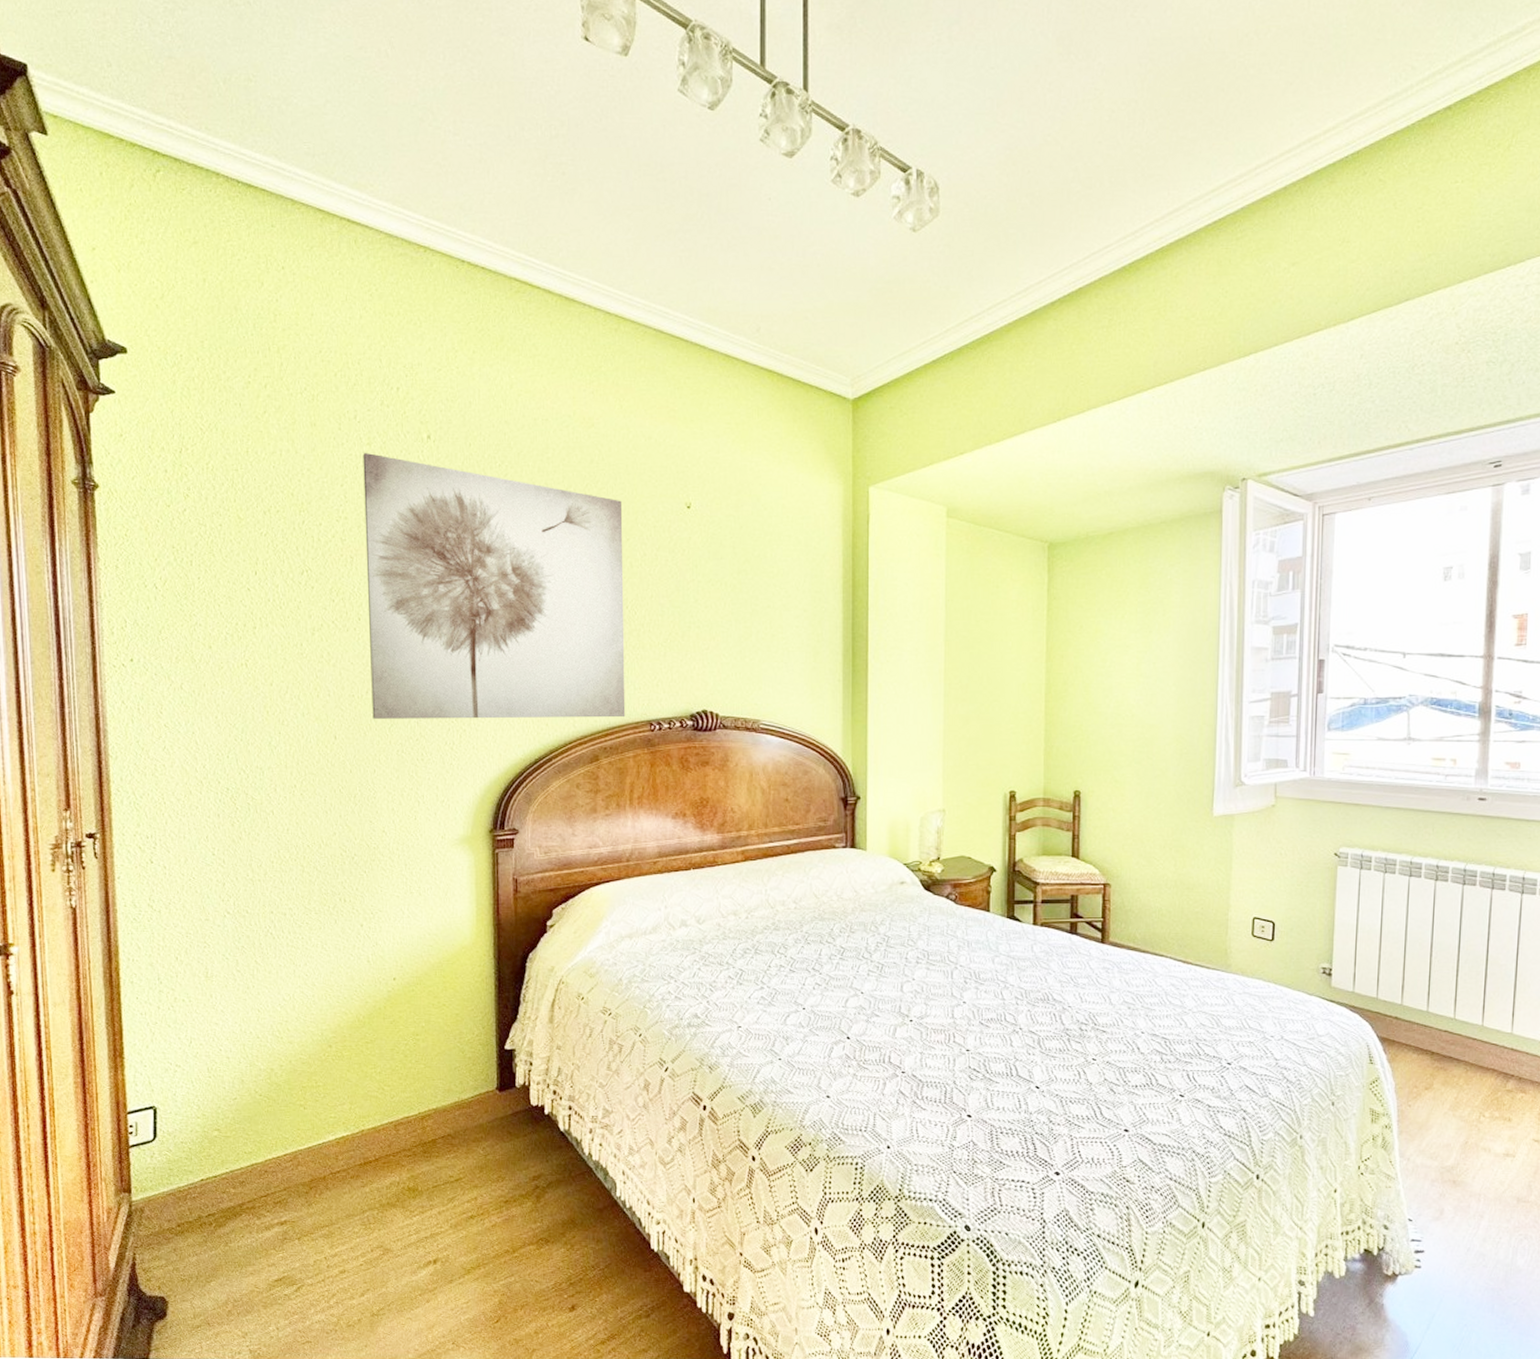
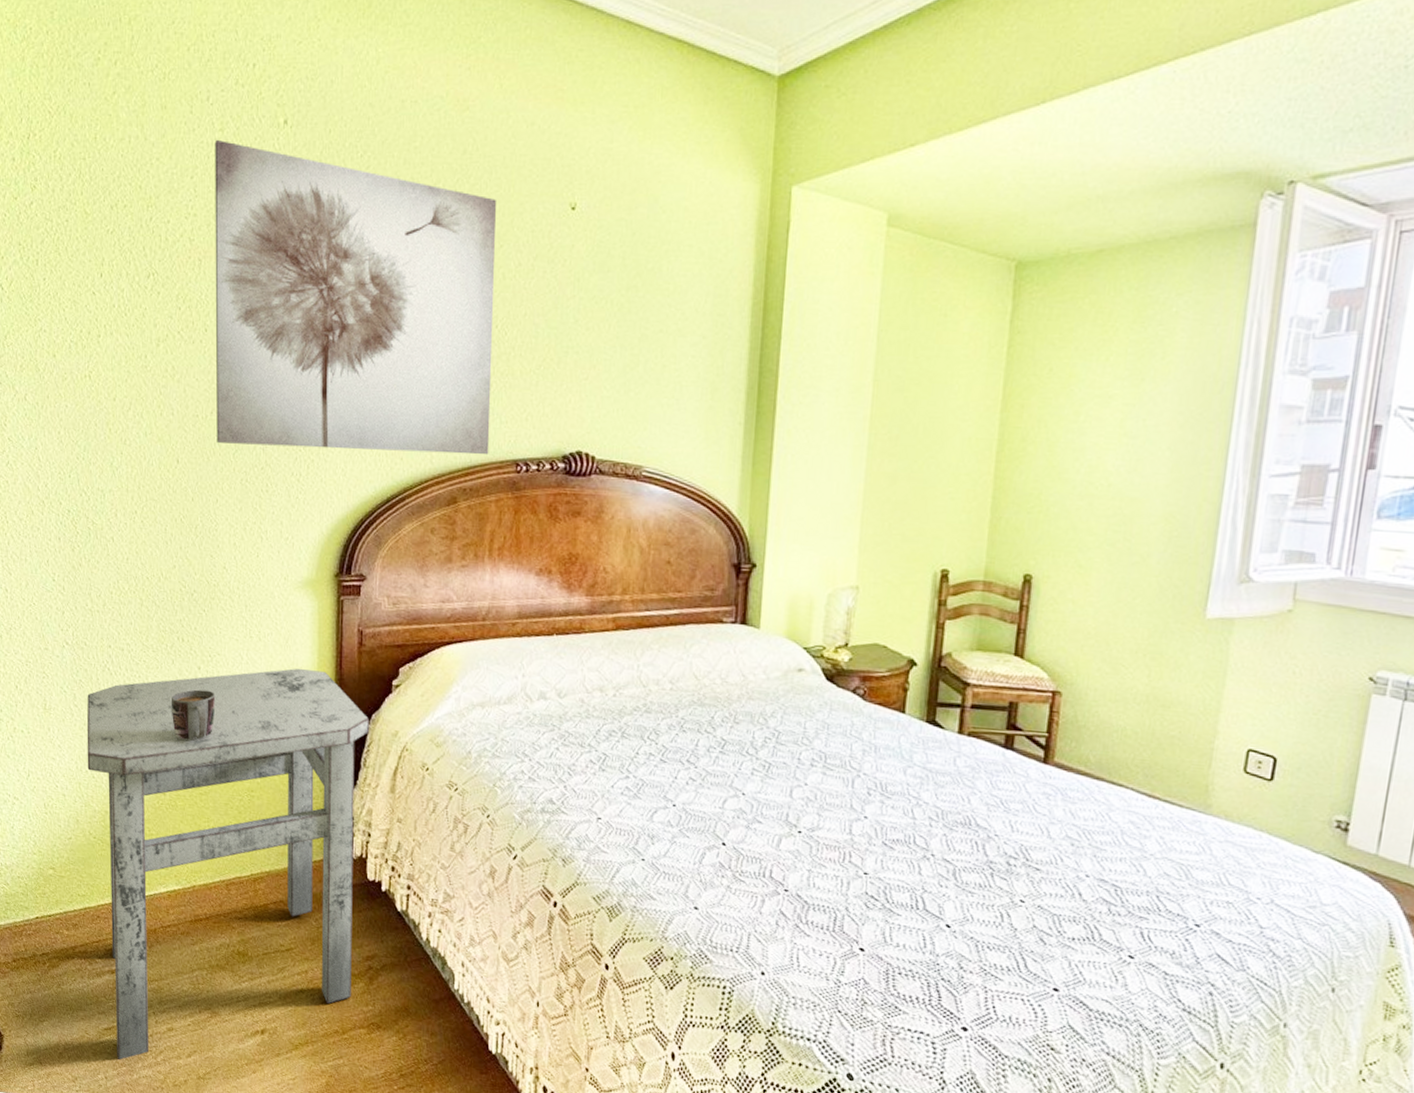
side table: none [250,918,527,1310] -> present [86,668,369,1061]
mug: none [335,945,379,995] -> present [172,689,216,742]

